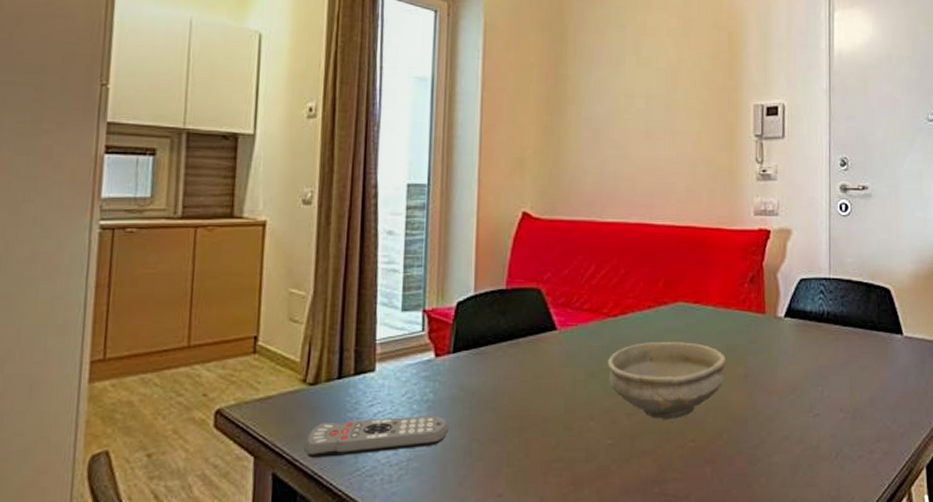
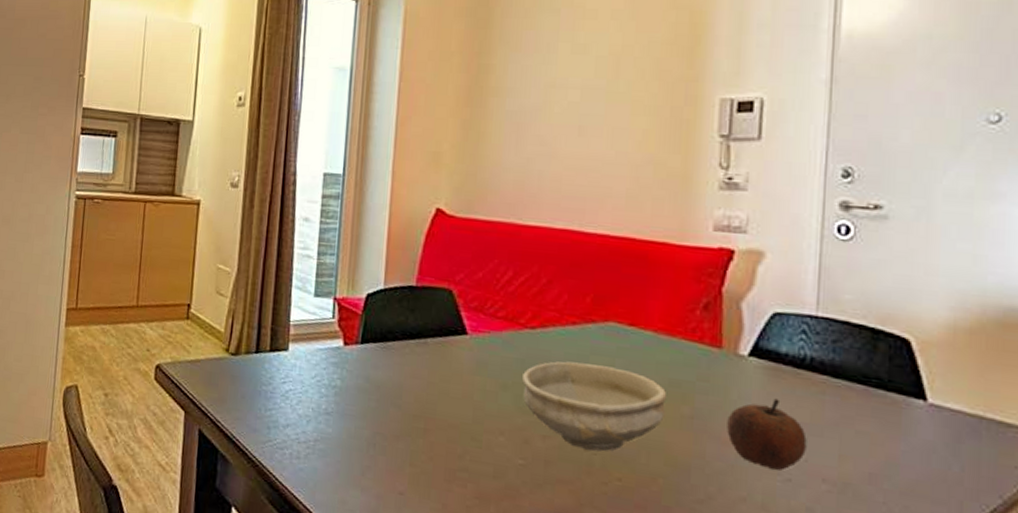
remote control: present [304,416,449,458] -> none [225,391,354,432]
fruit: none [772,349,828,408] -> present [727,398,807,471]

